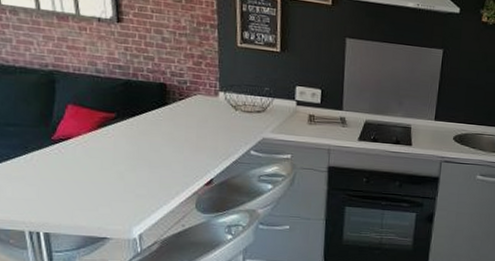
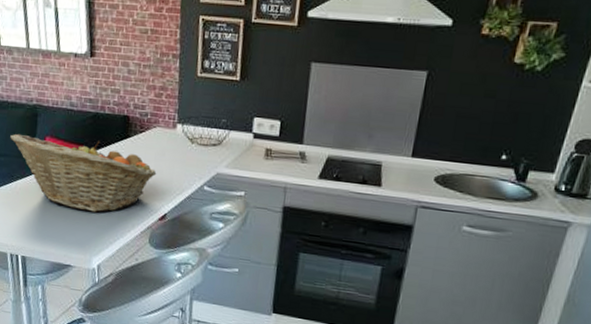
fruit basket: none [20,101,200,182] -> present [10,133,157,213]

